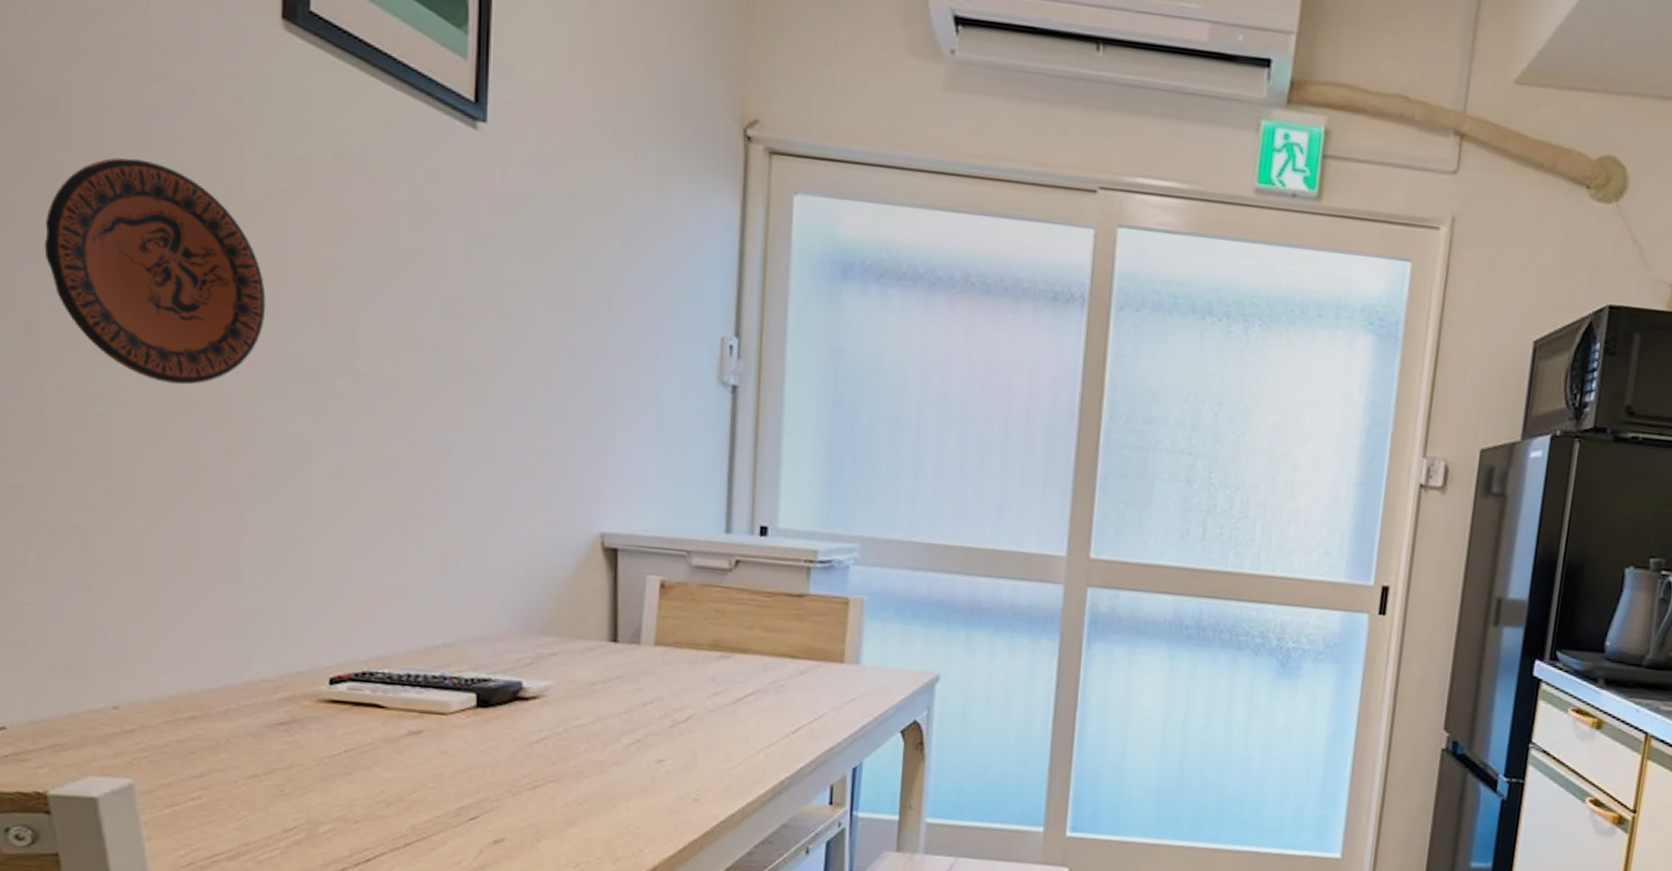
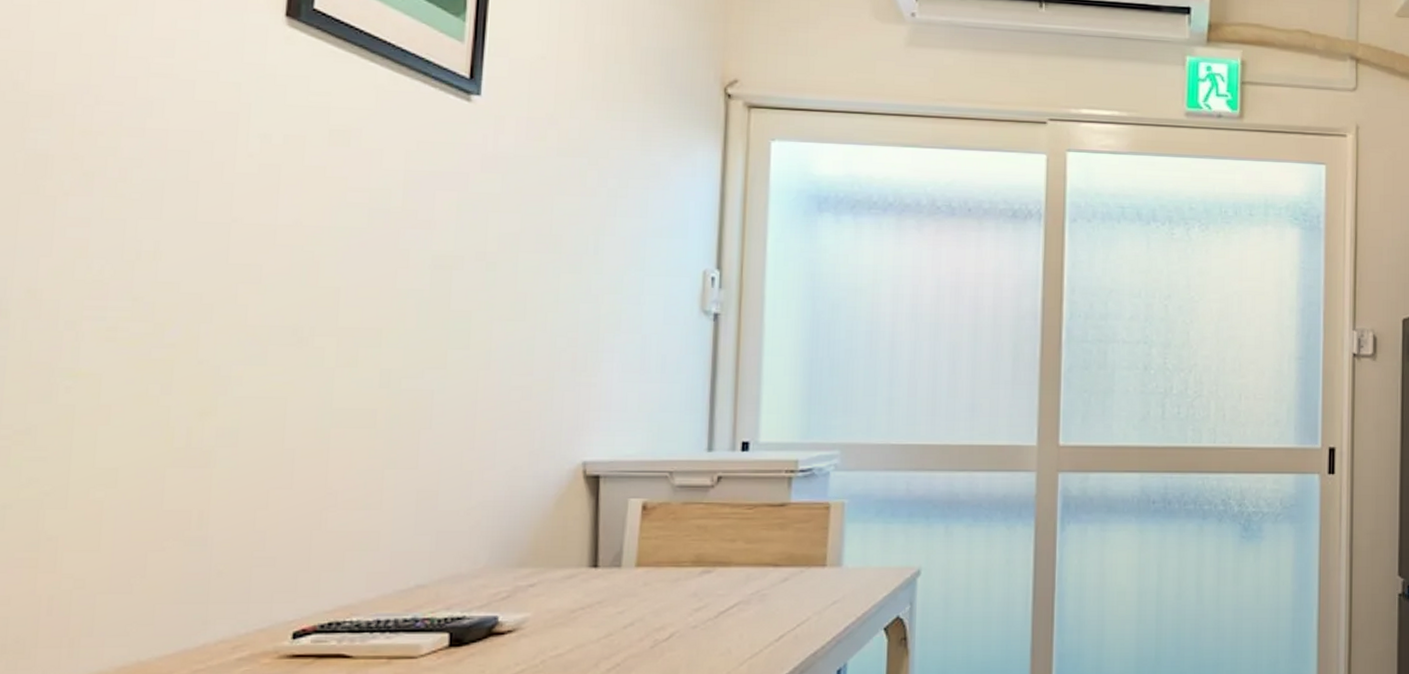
decorative plate: present [44,158,266,385] -> none [23,146,252,354]

